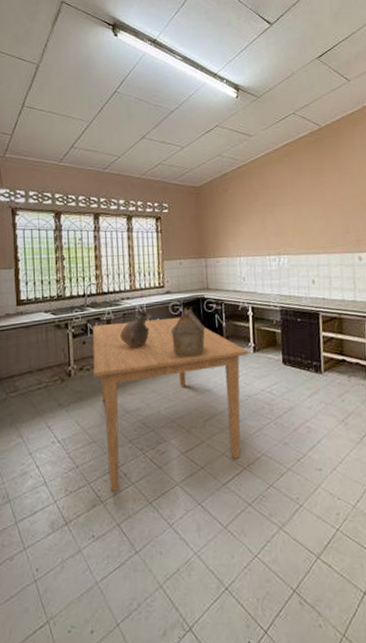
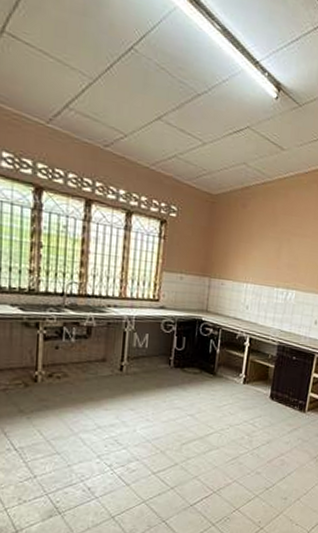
dining table: present [92,317,248,491] -> none [65,330,238,504]
ceramic jug: present [120,309,152,347] -> none [101,320,140,362]
hut: present [171,307,205,357] -> none [159,327,197,380]

